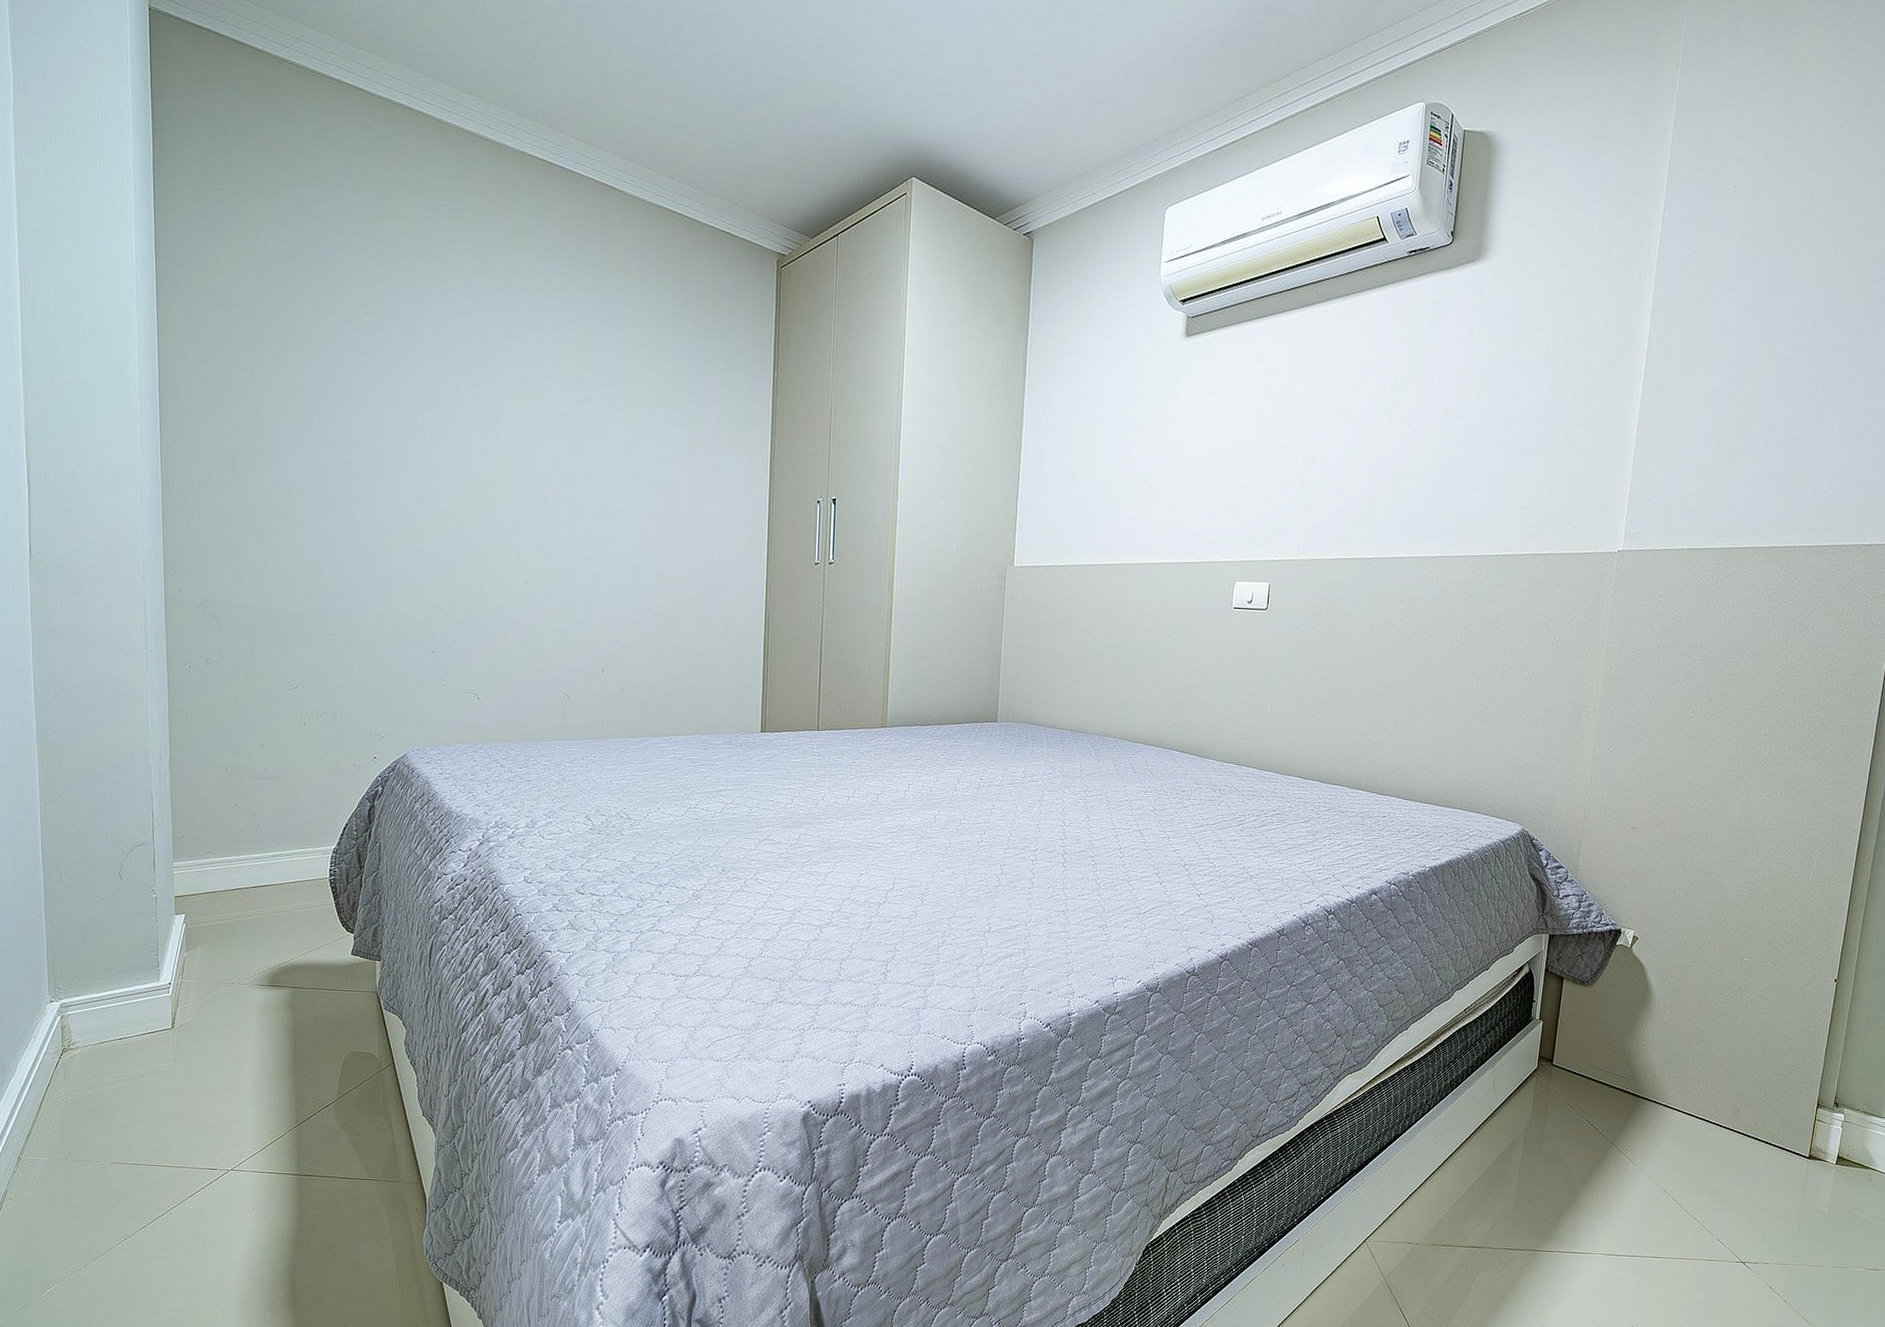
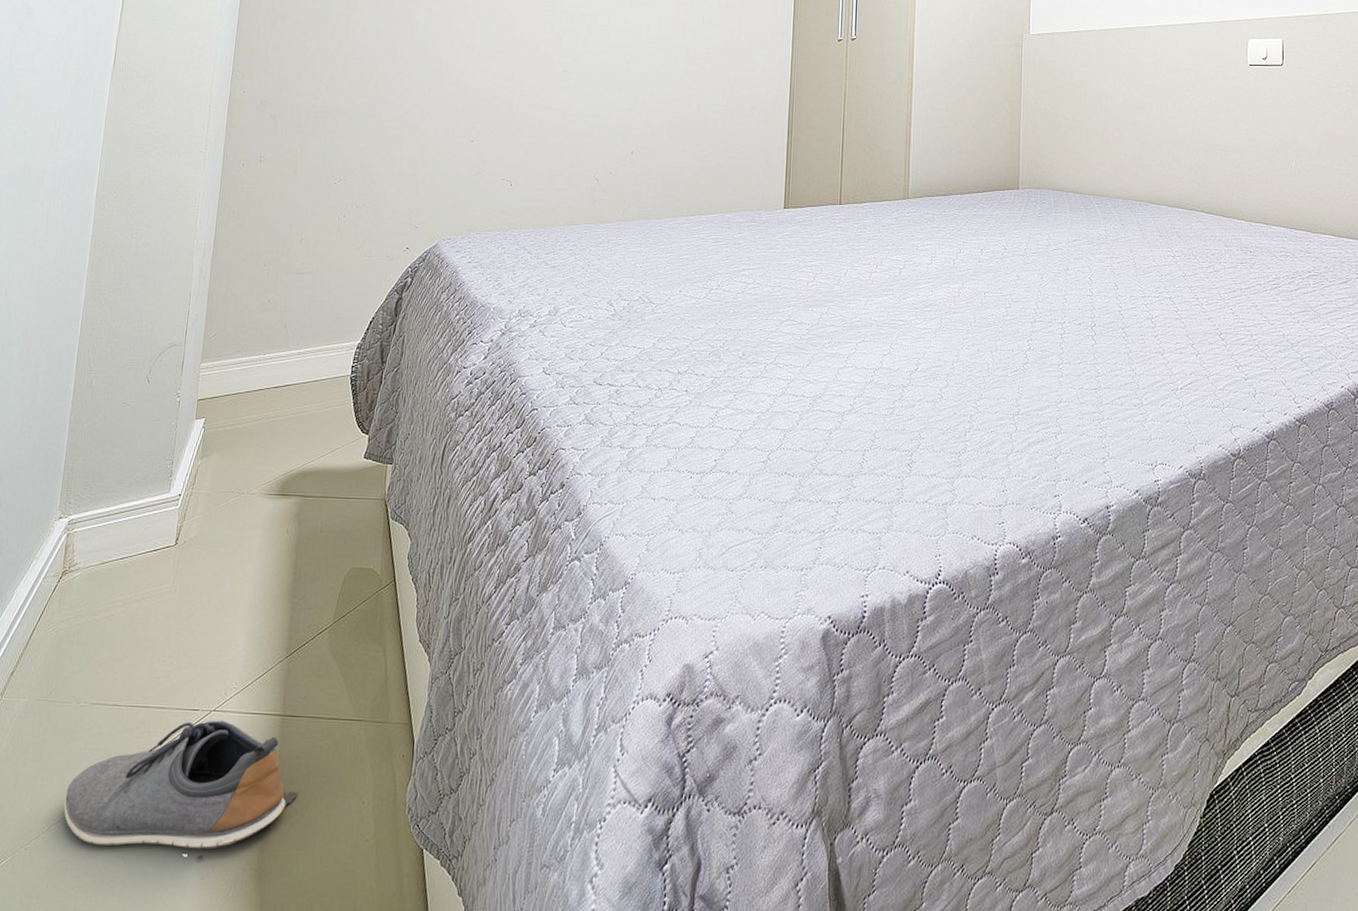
shoe: none [98,1177,322,1290] -> present [63,720,299,860]

